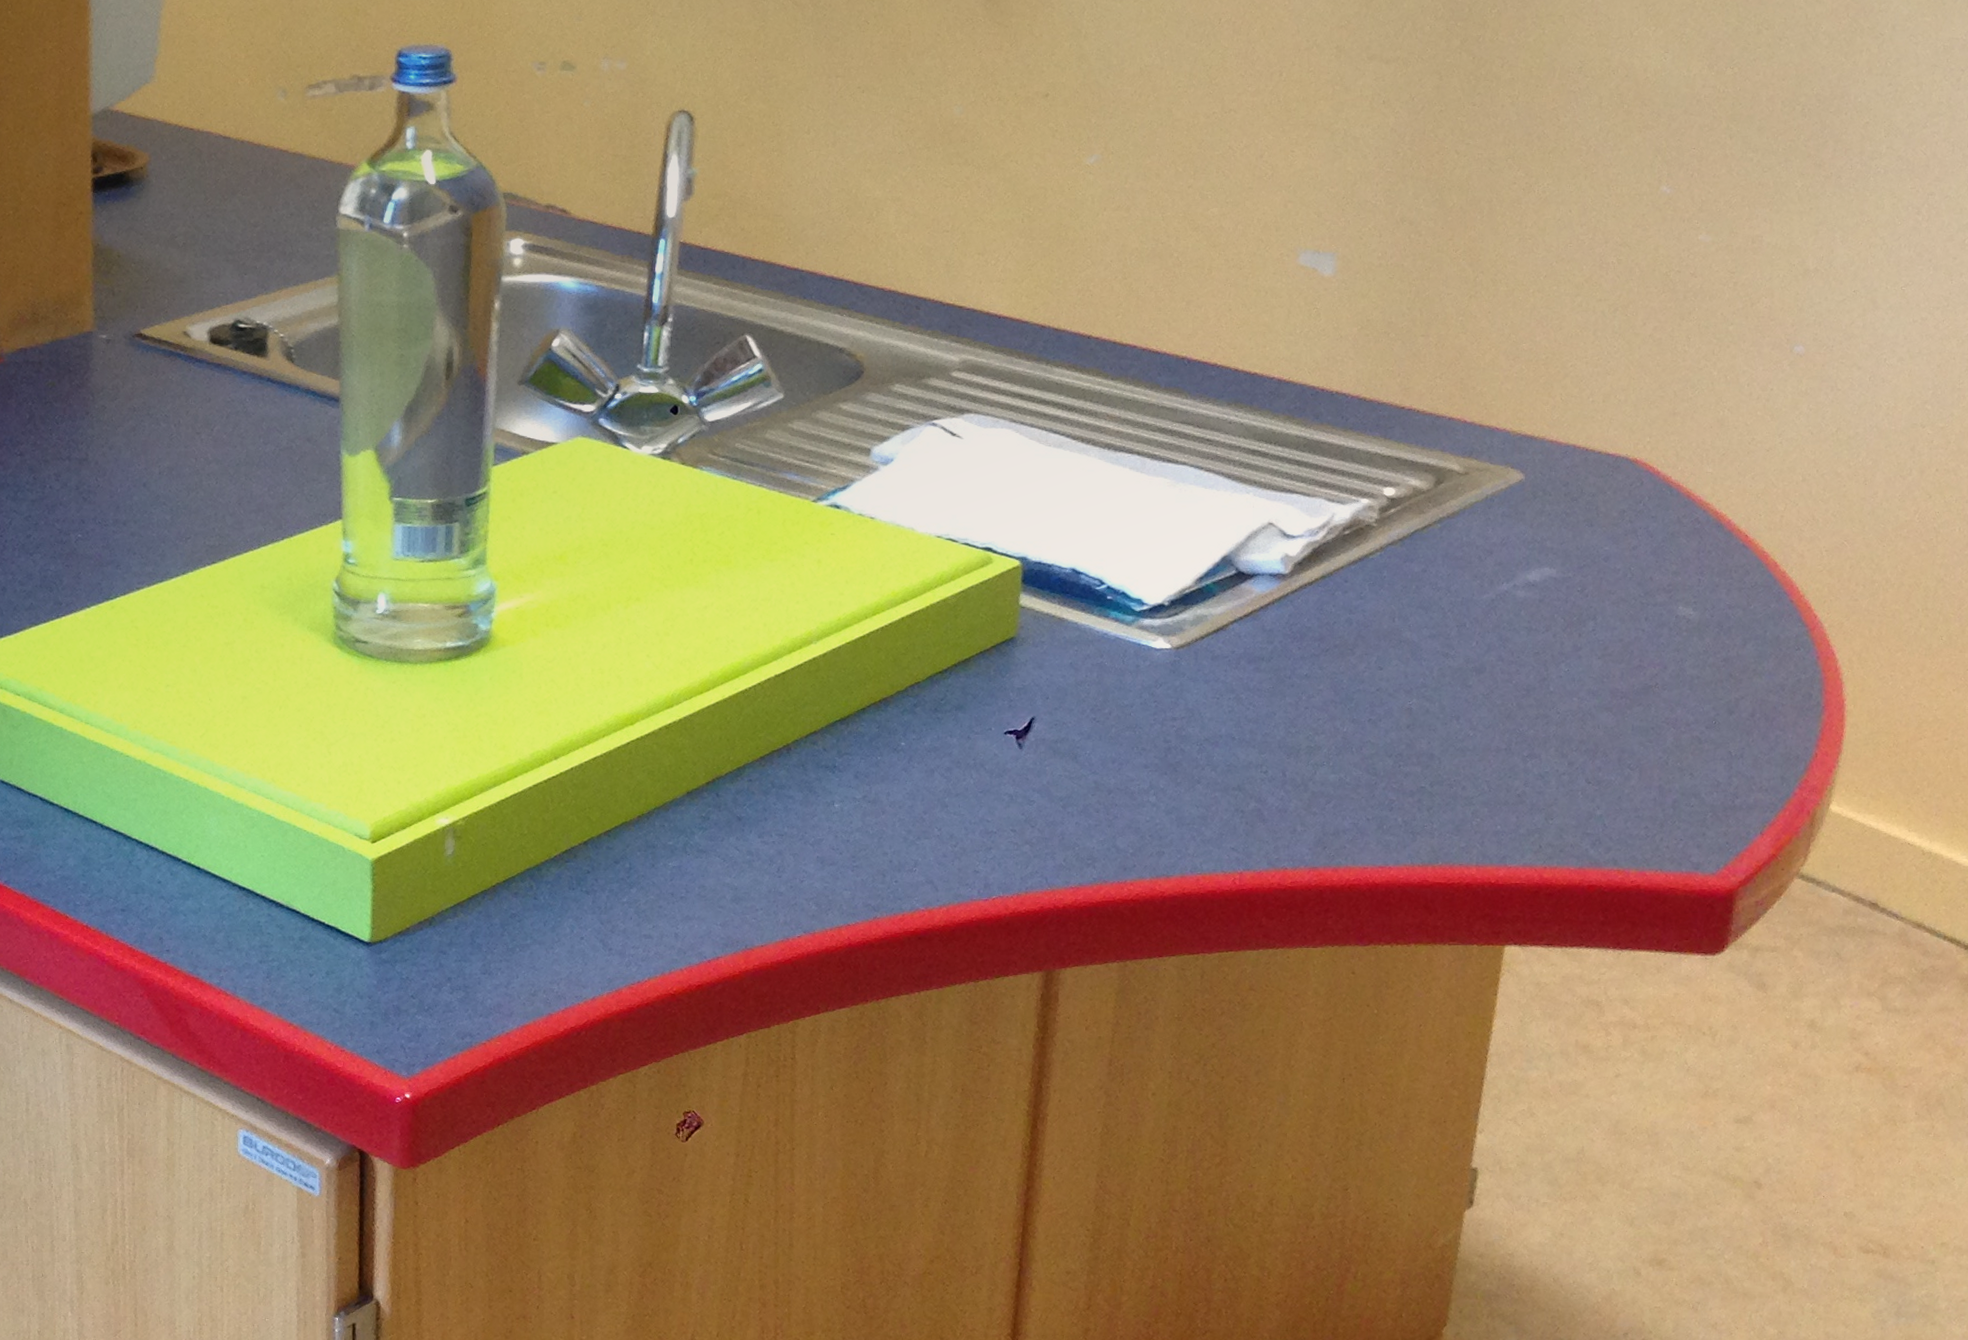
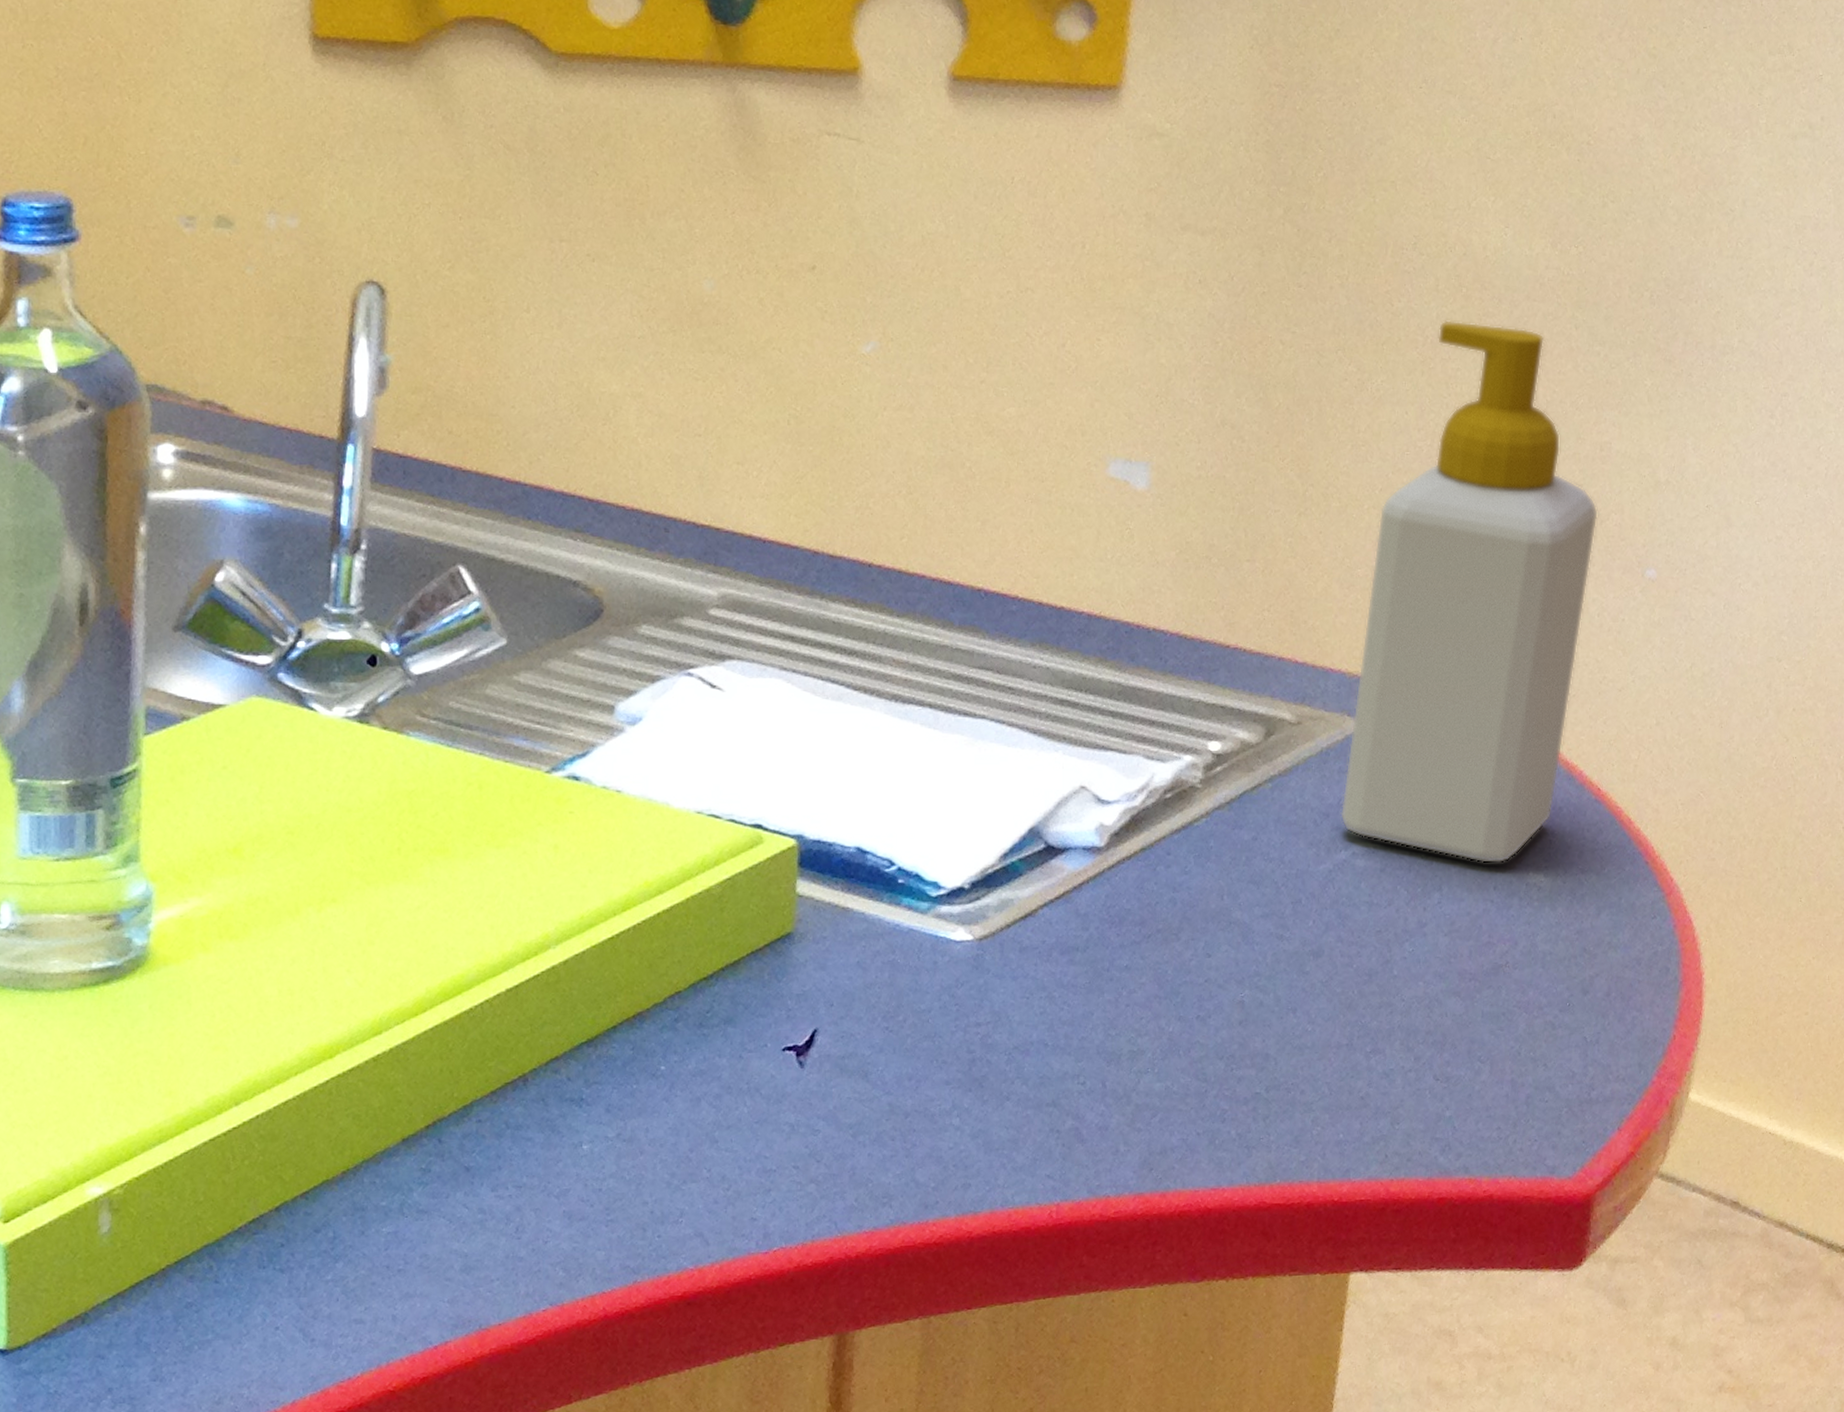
soap bottle: none [1503,132,1750,598] -> present [1340,320,1599,864]

